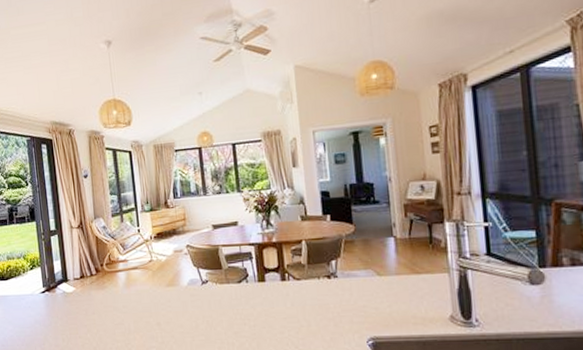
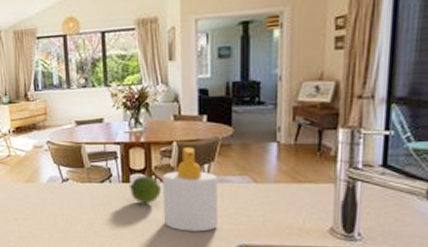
fruit: none [264,274,295,302] -> present [129,176,161,204]
soap bottle: none [294,245,350,327] -> present [162,147,219,232]

